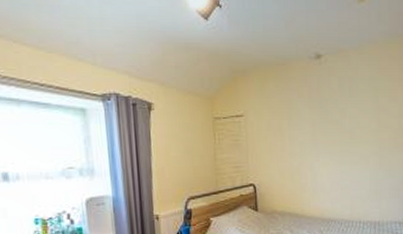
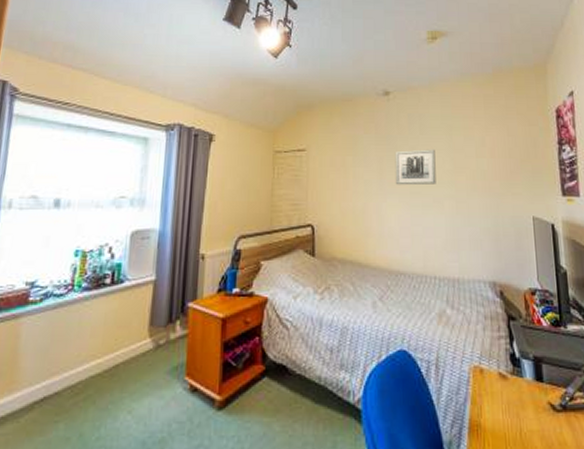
wall art: none [326,111,363,146] -> present [395,149,436,186]

